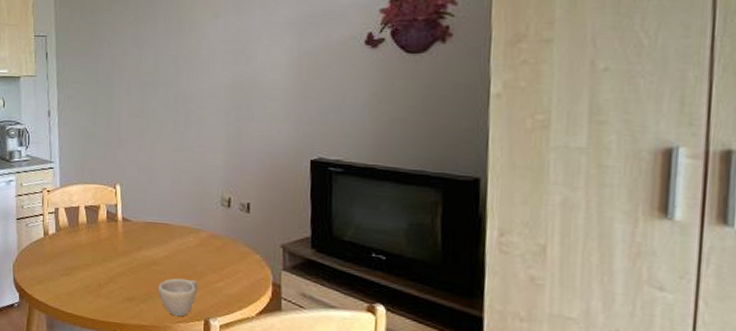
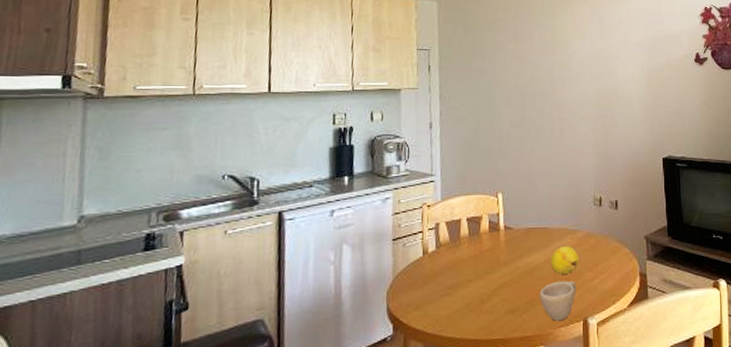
fruit: none [170,244,202,273] -> present [550,245,579,274]

